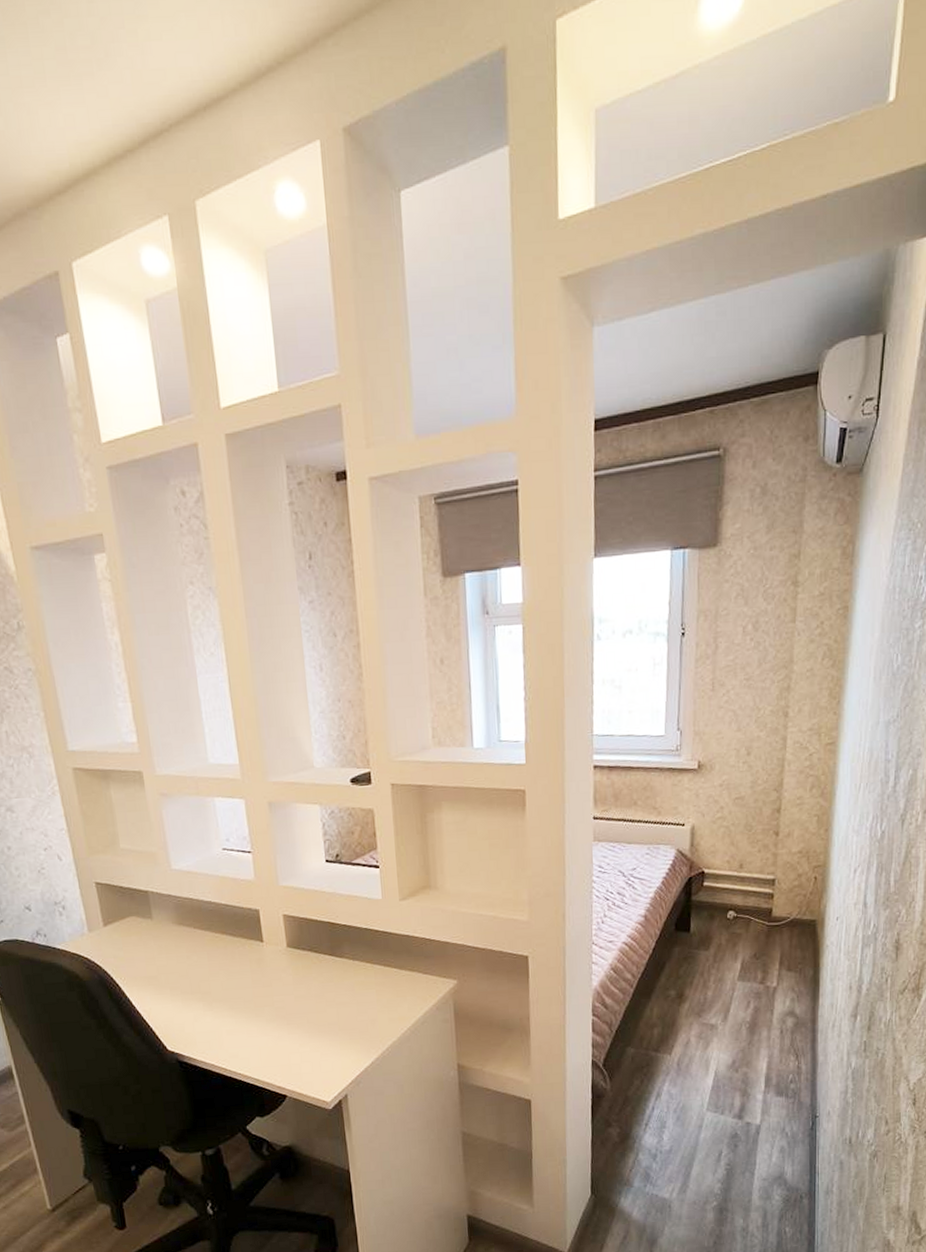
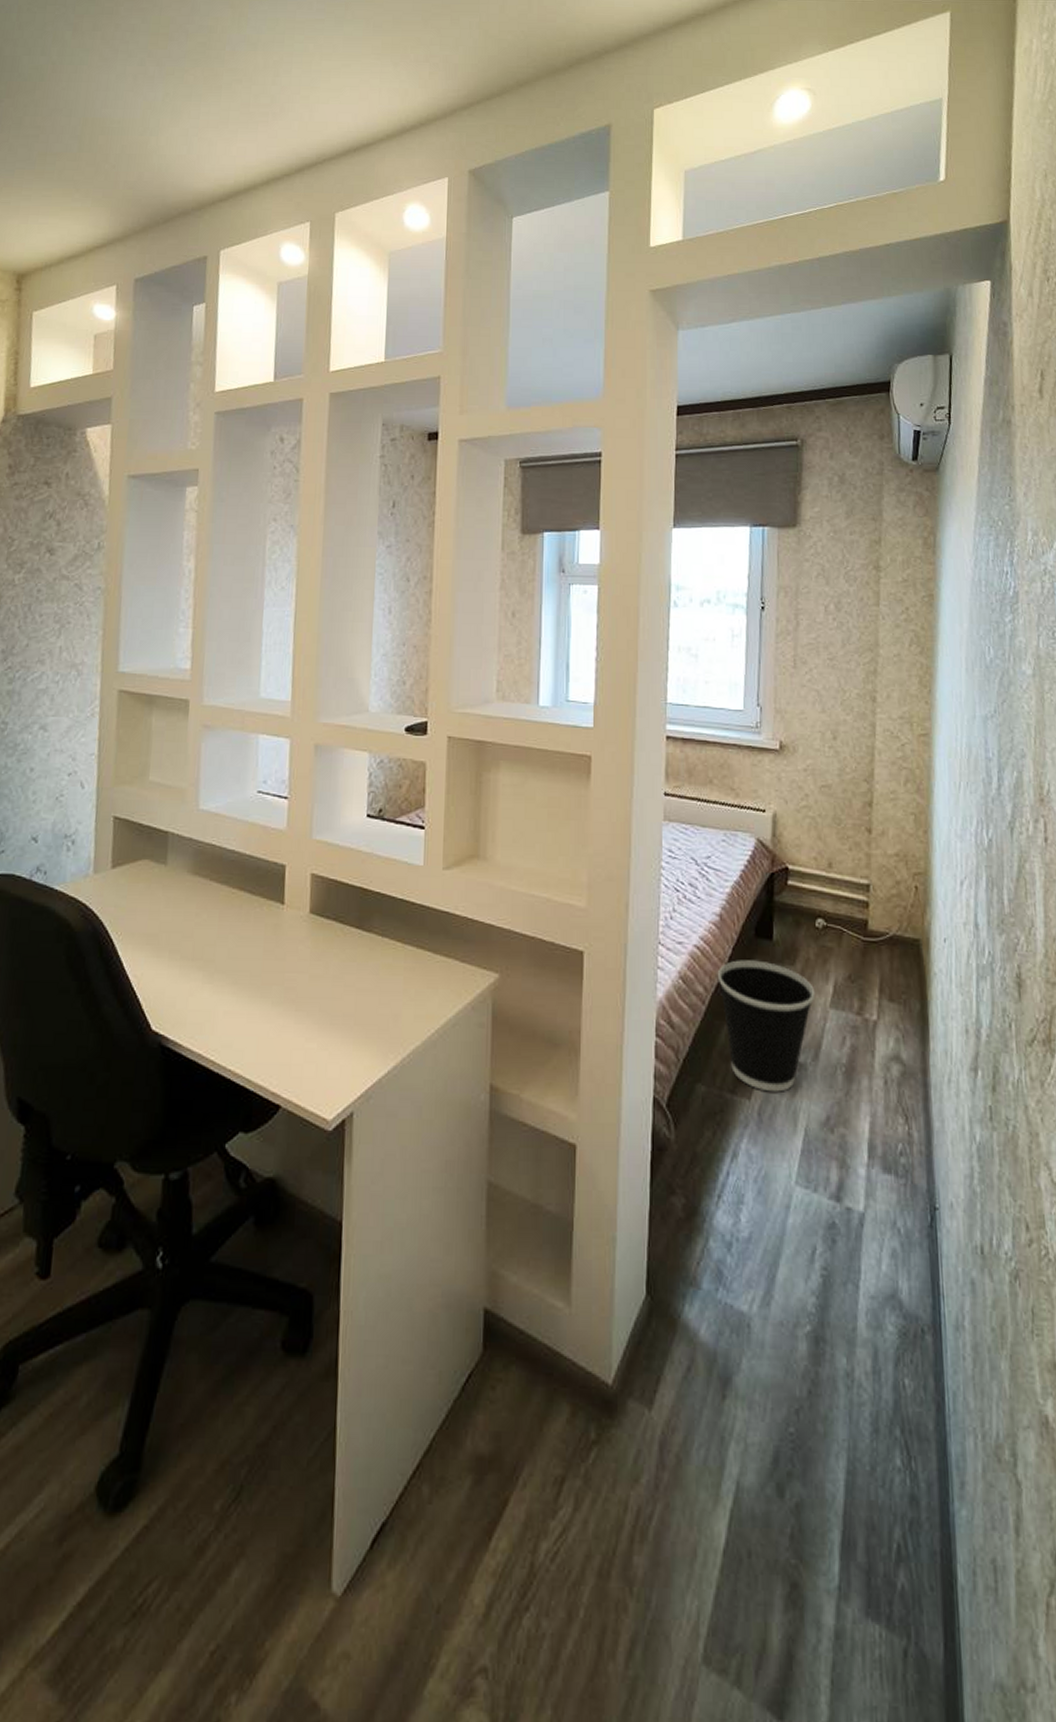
wastebasket: none [643,949,726,1048] -> present [717,960,816,1092]

